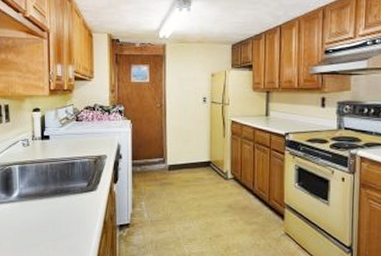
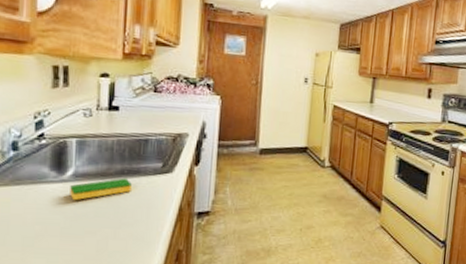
dish sponge: none [17,197,64,218] -> present [70,178,132,201]

